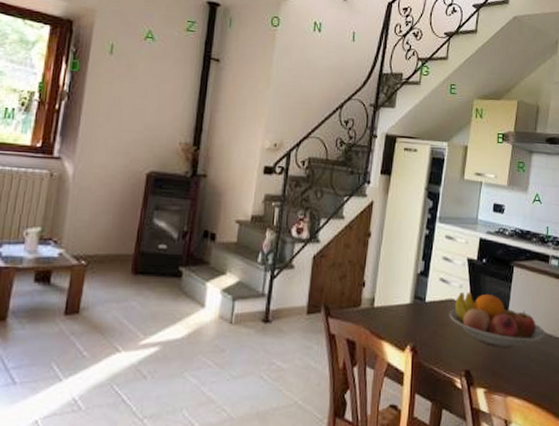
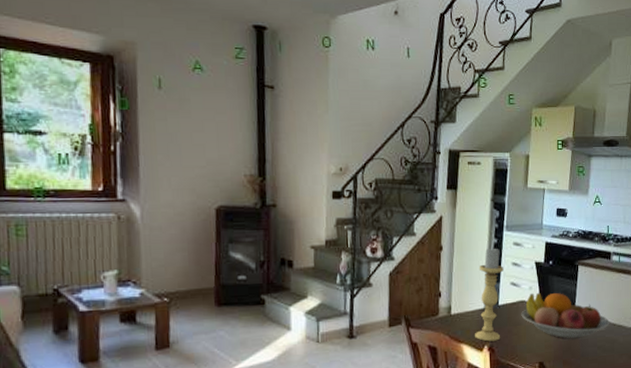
candle holder: none [397,238,433,341] -> present [475,247,504,342]

